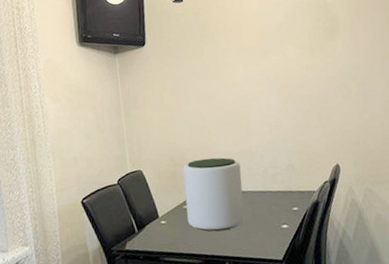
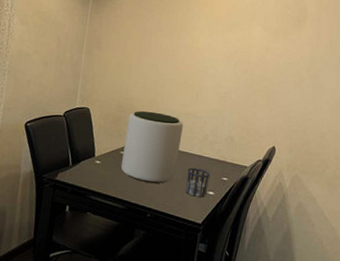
cup: none [255,204,281,234] -> present [186,168,210,198]

